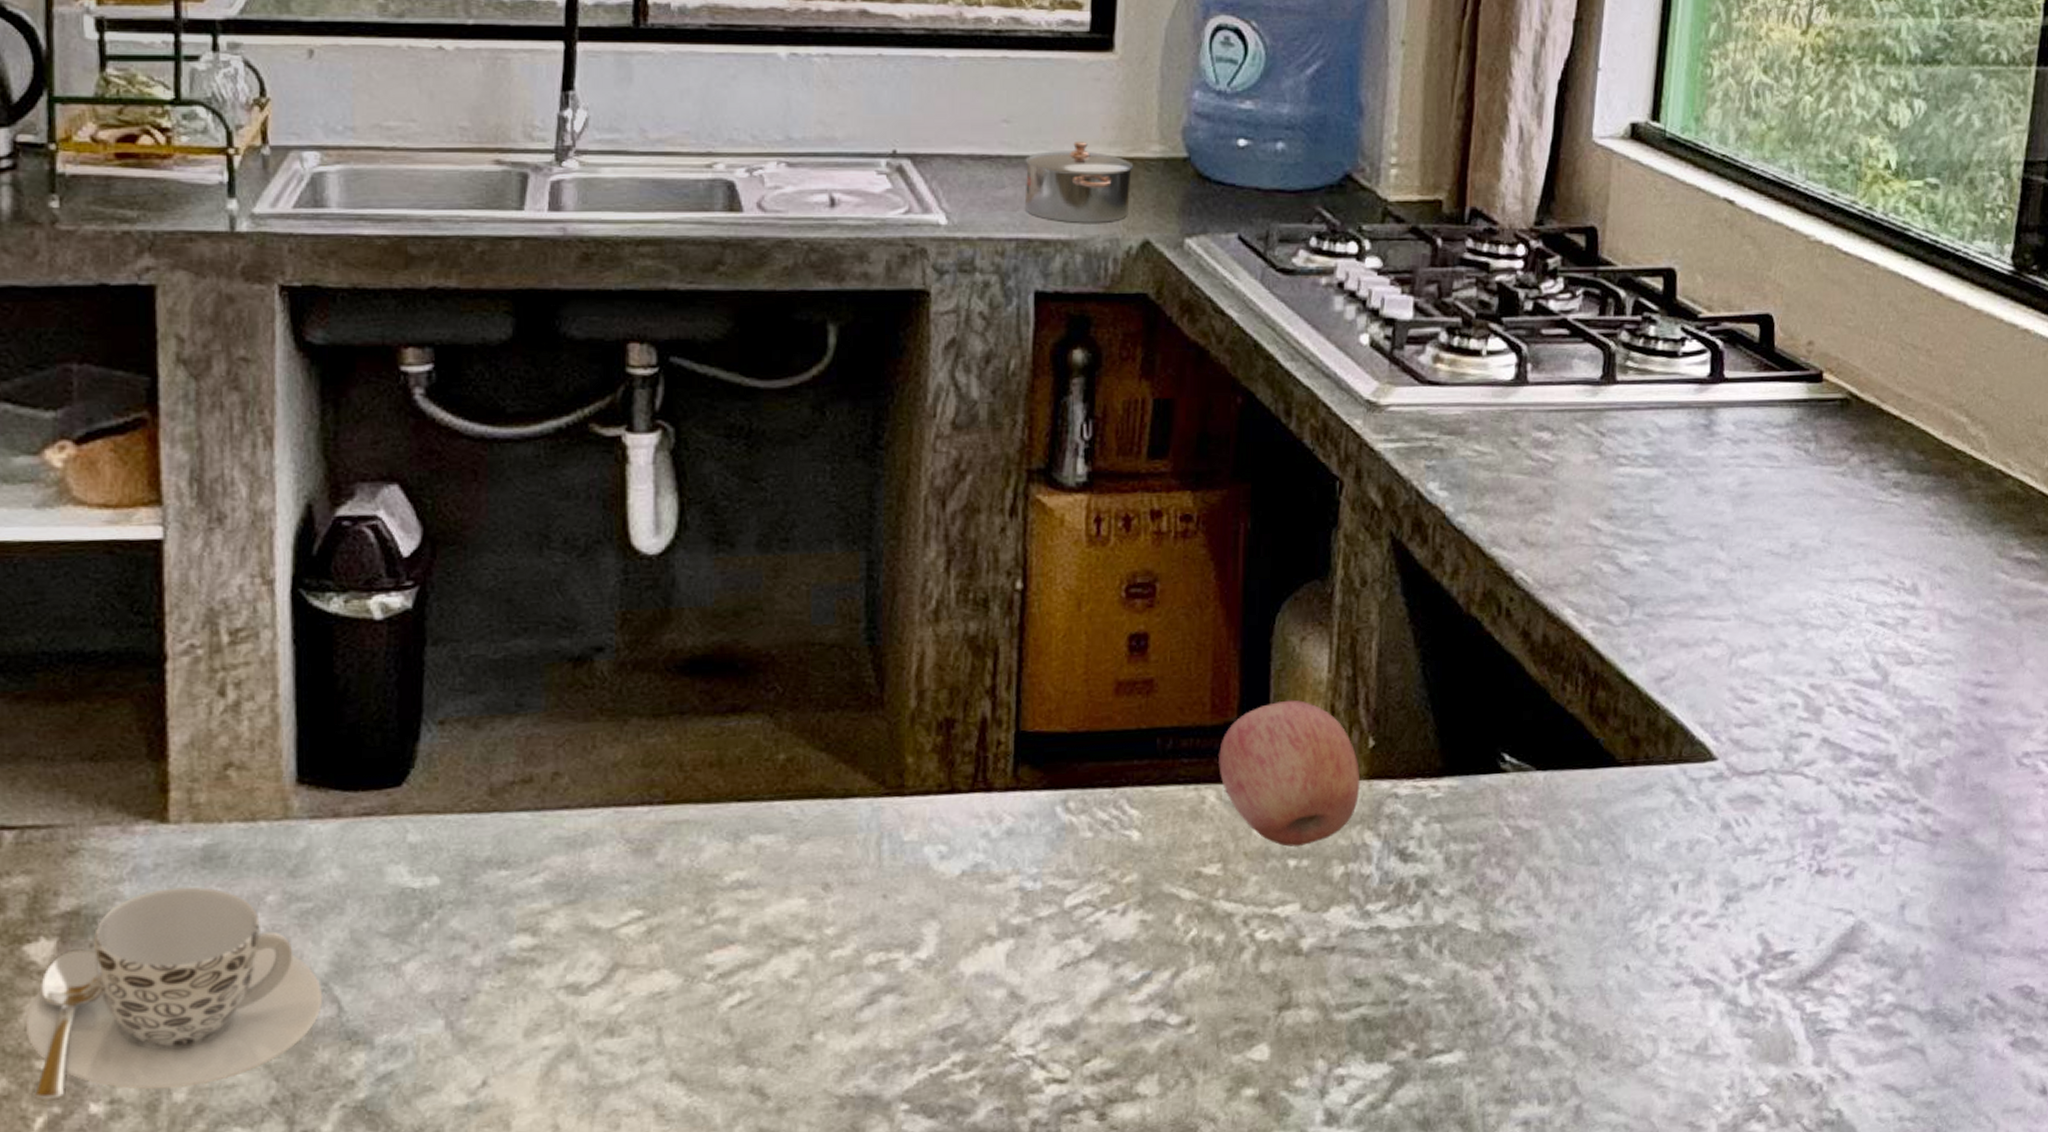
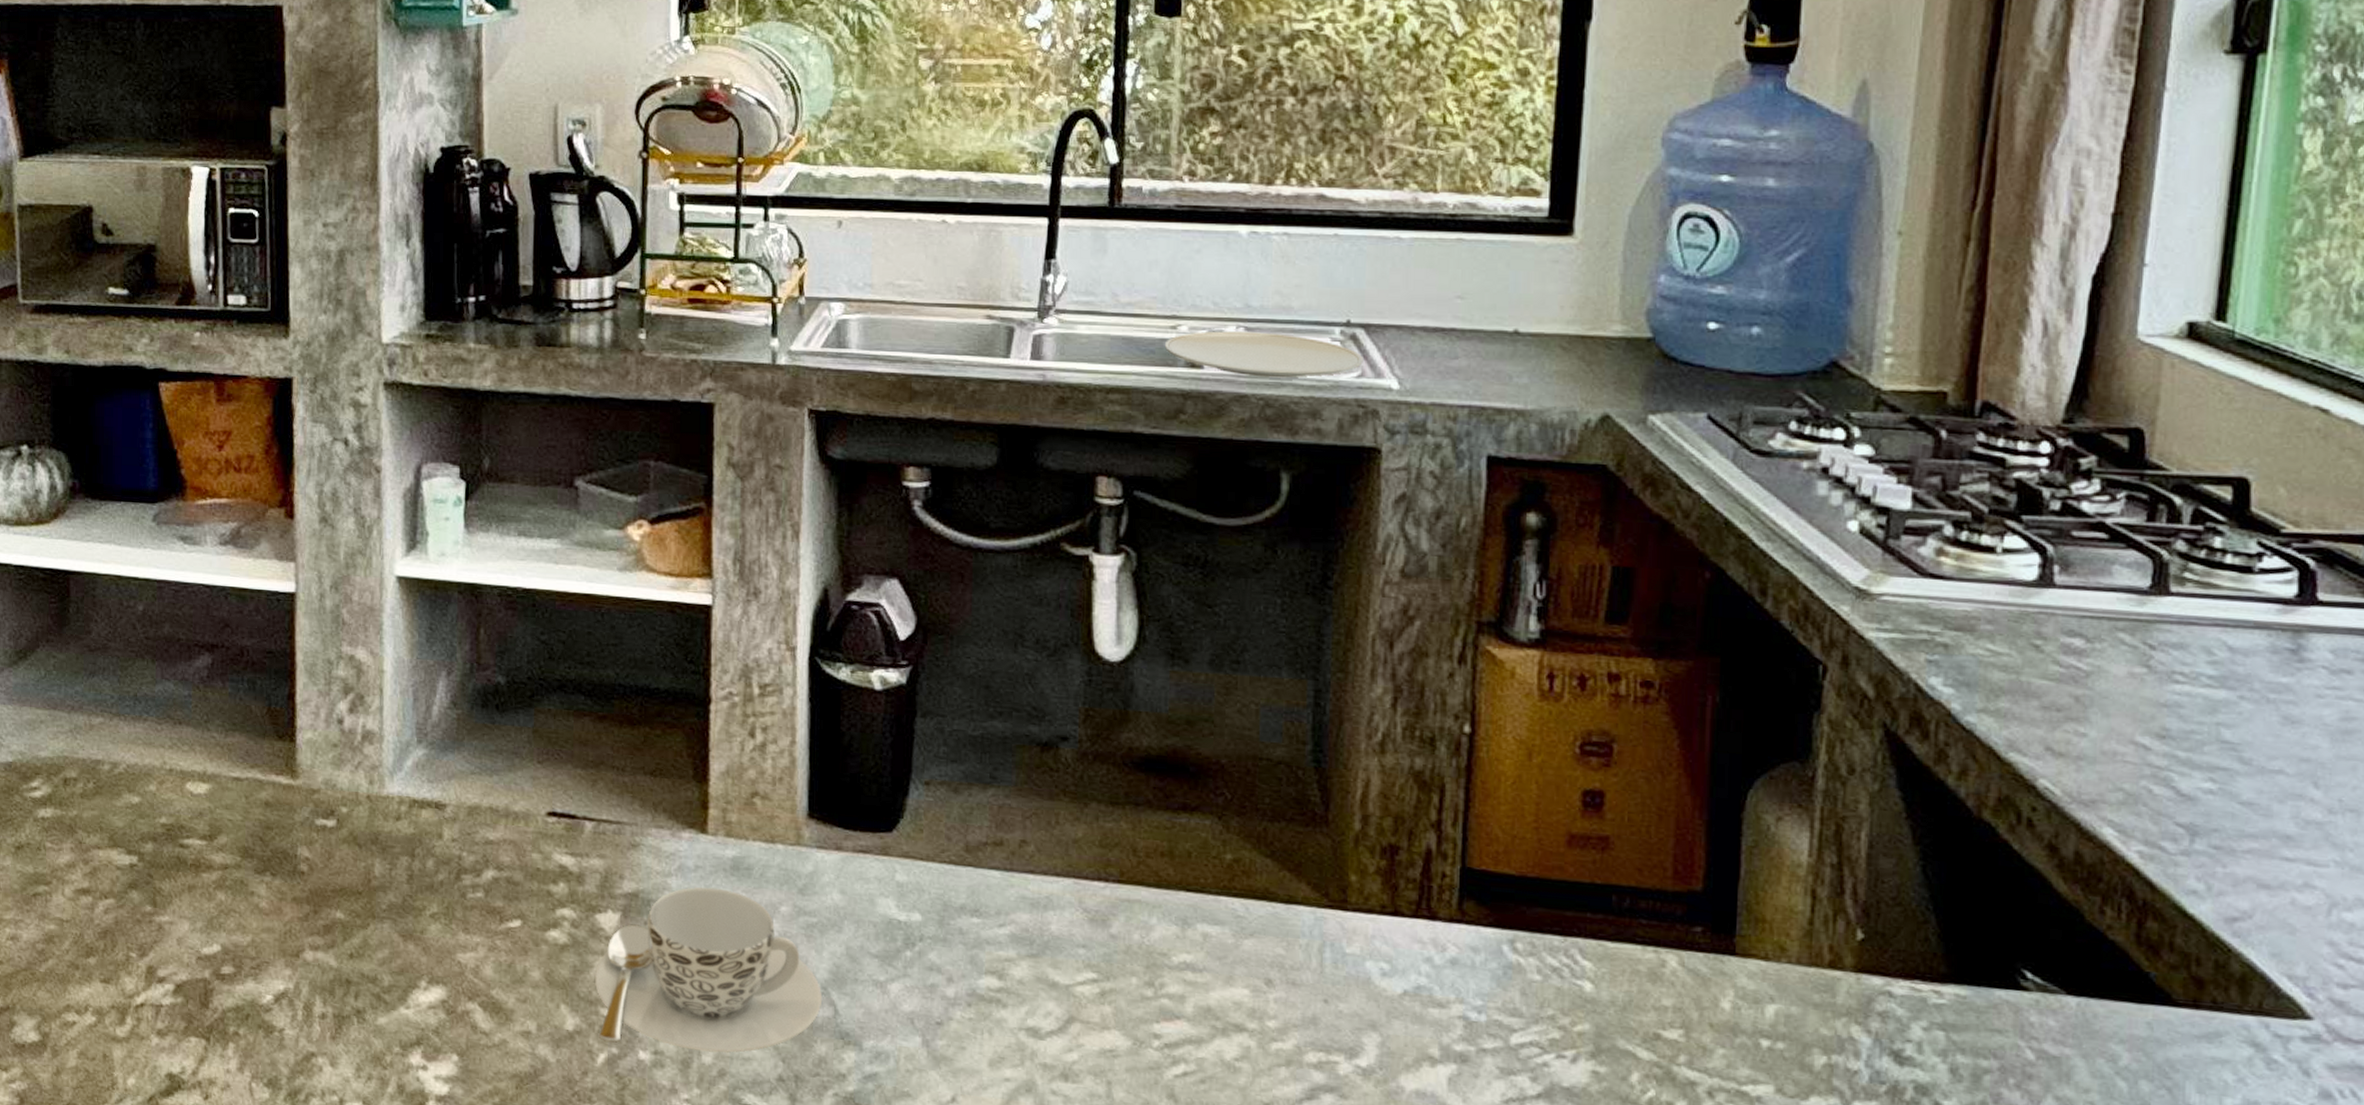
plate: none [699,168,910,219] -> present [1164,331,1363,378]
cooking pot: present [1024,140,1134,224] -> none [1478,317,1593,397]
fruit: present [1219,699,1361,847] -> none [1681,878,1847,1028]

